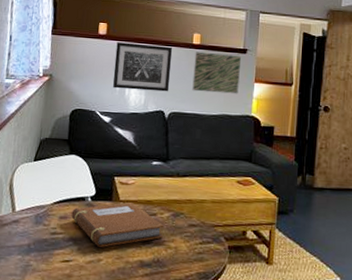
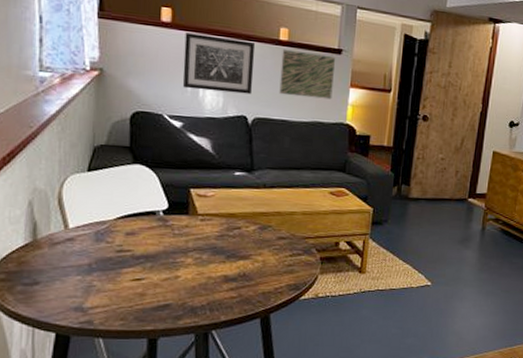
notebook: present [71,202,164,247] -> none [140,215,250,264]

